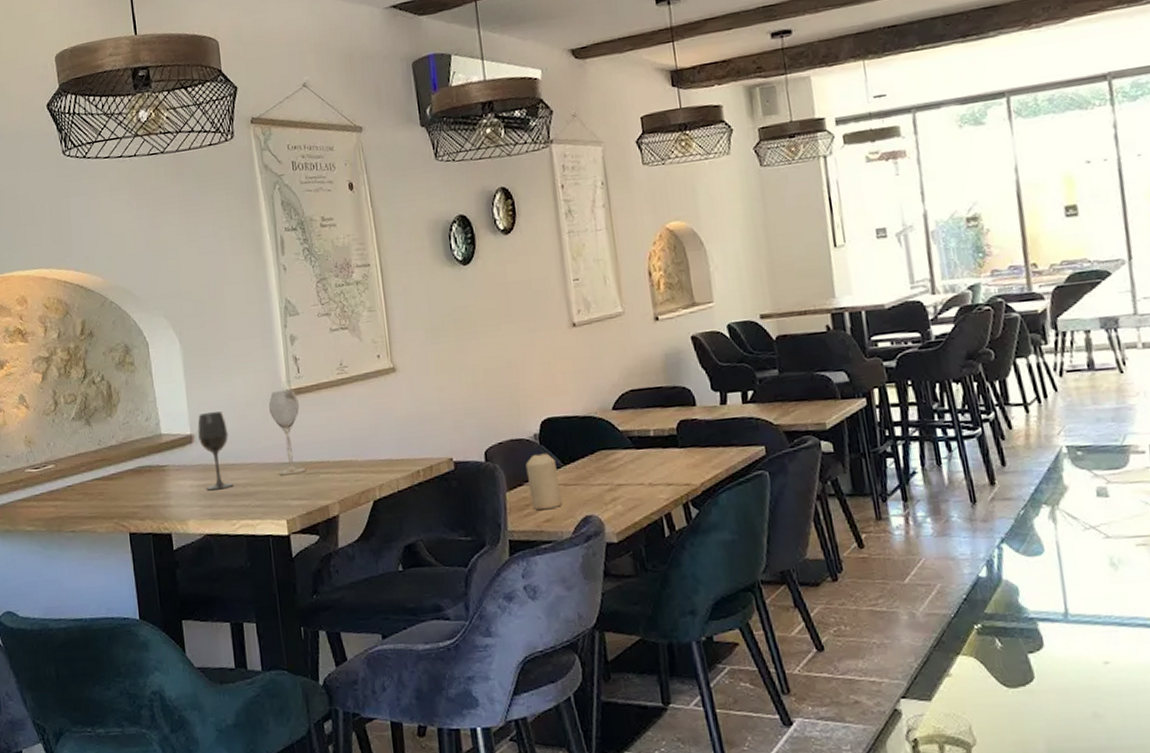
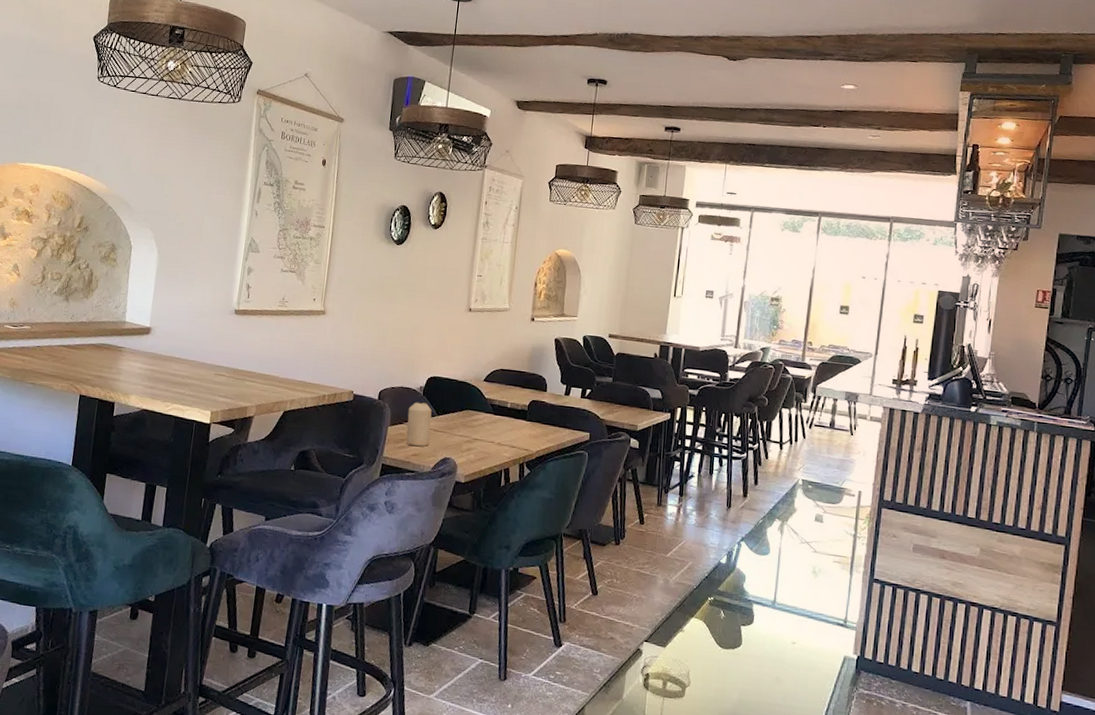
wine glass: present [197,411,233,491] -> none [151,312,181,377]
wineglass: present [268,389,307,476] -> none [213,308,244,377]

